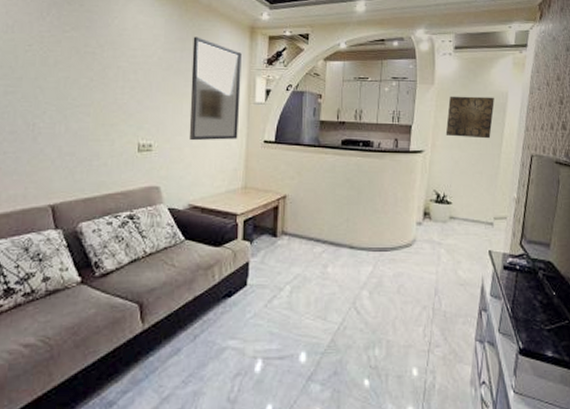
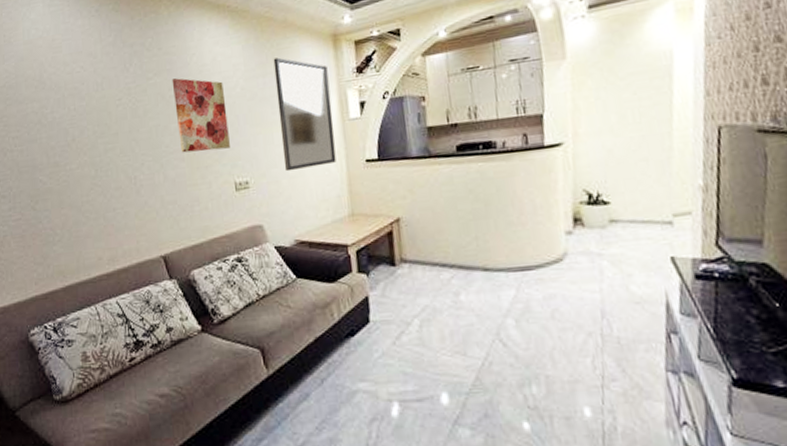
wall art: none [88,36,141,111] -> present [171,78,230,153]
wall art: present [445,96,495,139] -> none [589,60,655,120]

